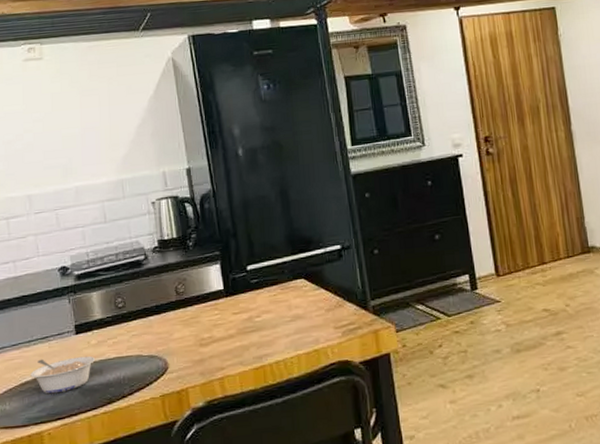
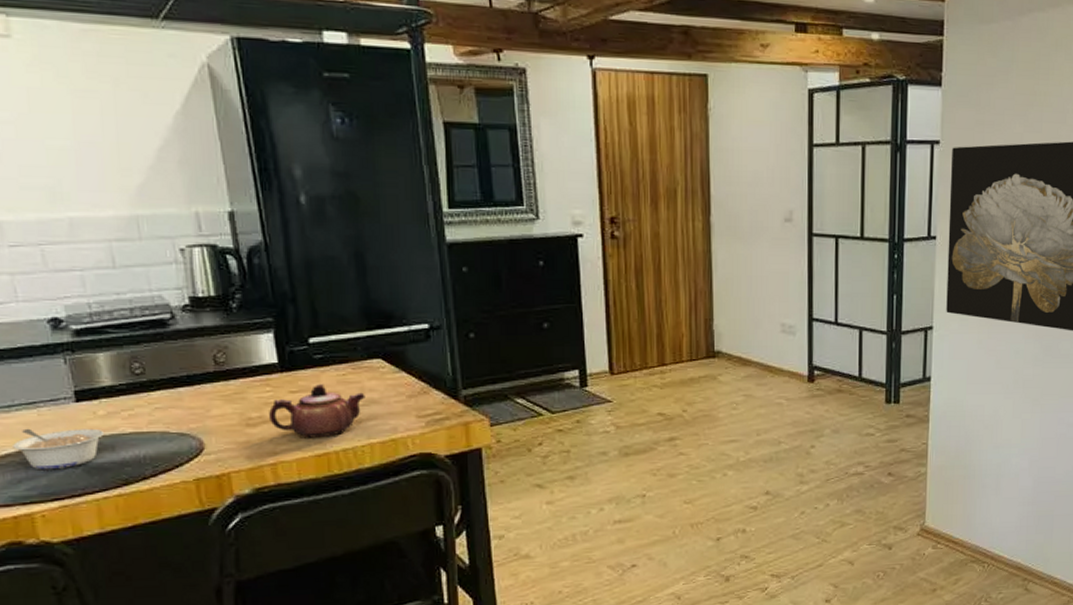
teapot: none [217,304,292,354] -> present [269,383,365,438]

